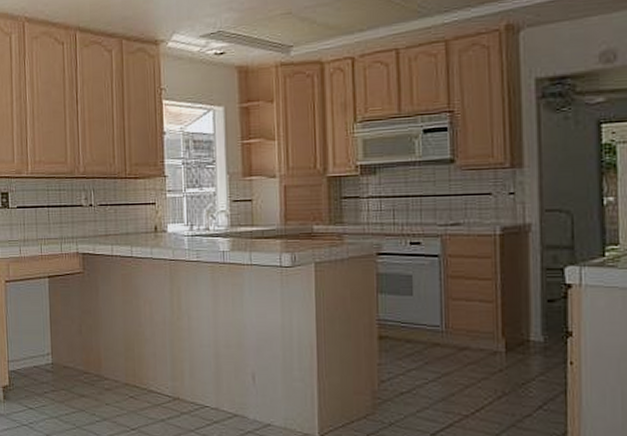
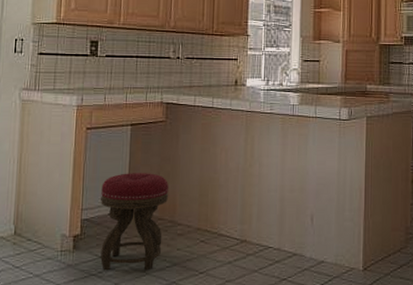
stool: none [25,326,93,424] -> present [100,173,169,271]

